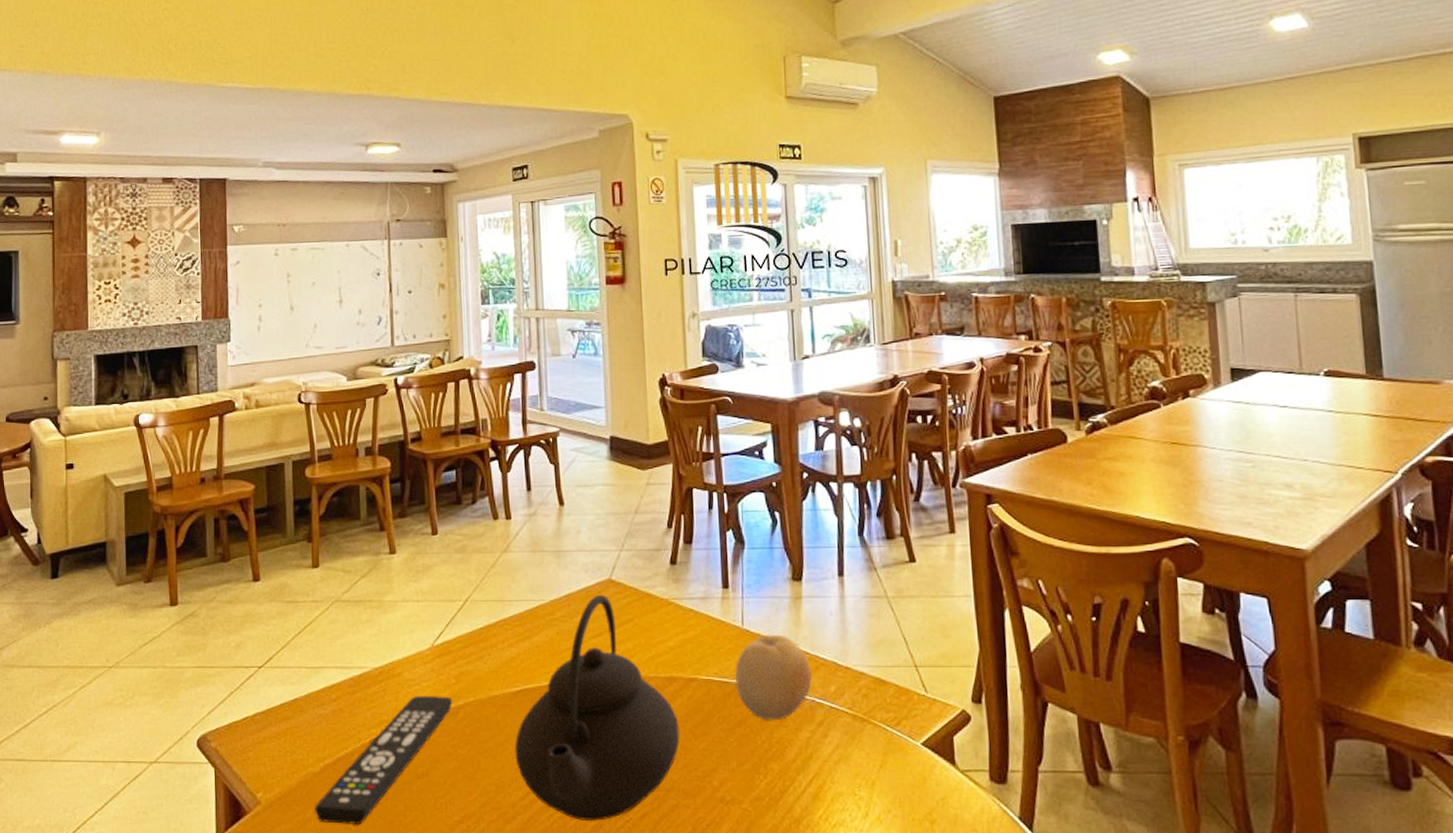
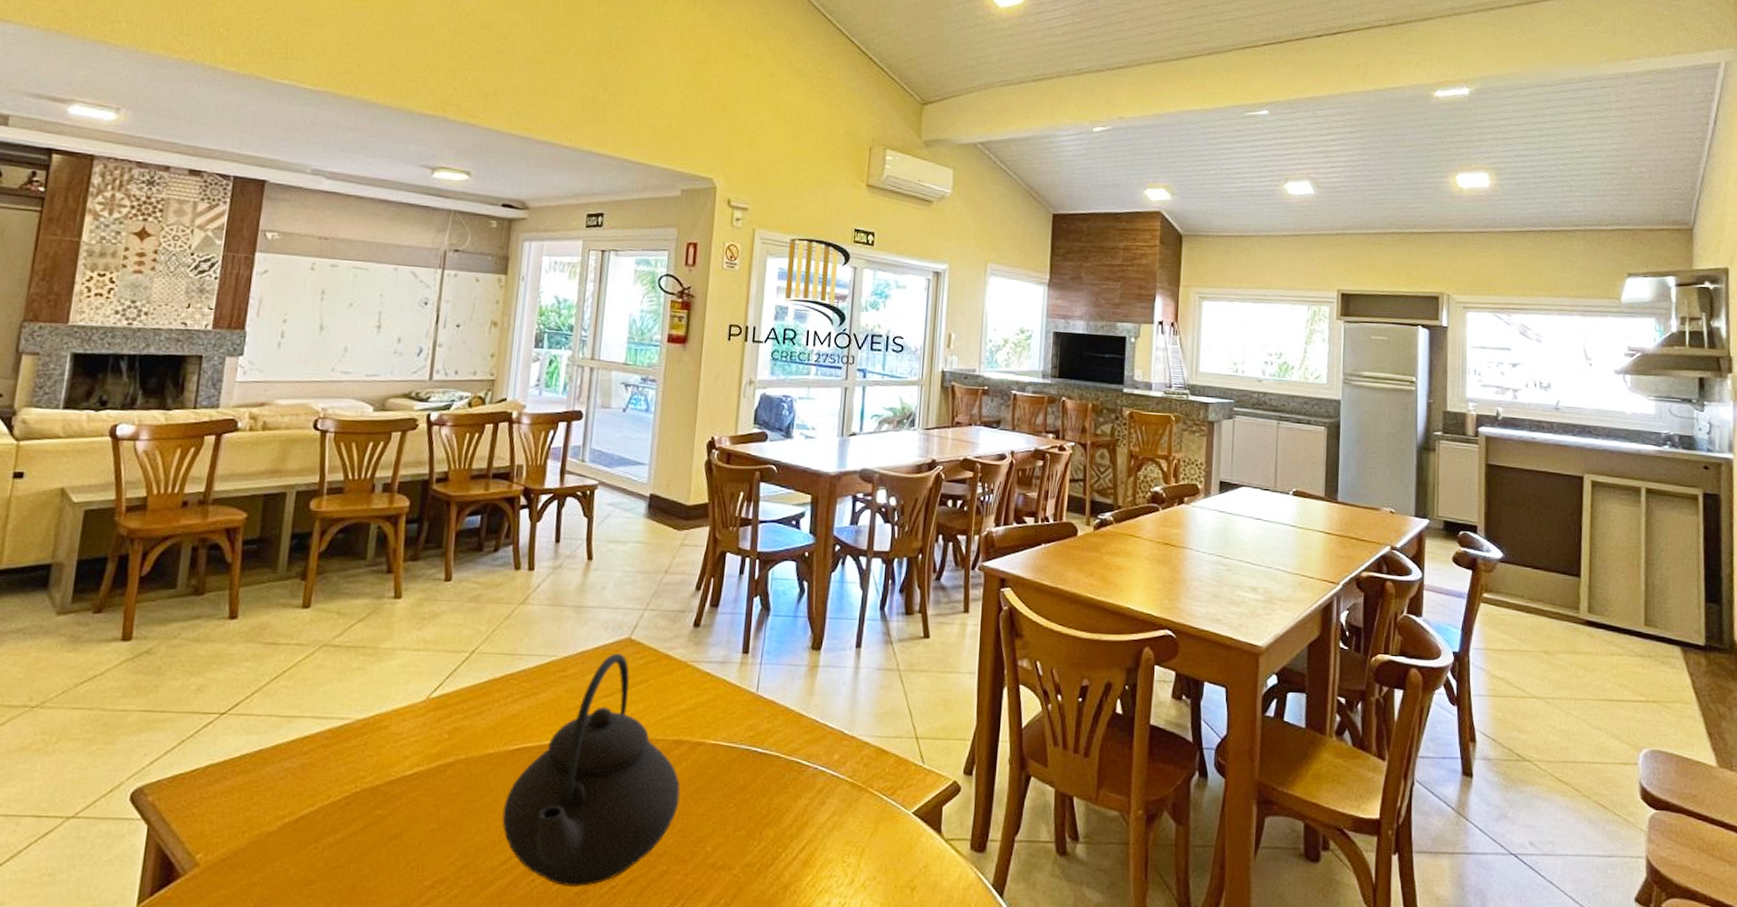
remote control: present [314,696,453,826] -> none [262,751,442,891]
fruit: present [734,634,812,721] -> none [741,701,819,787]

